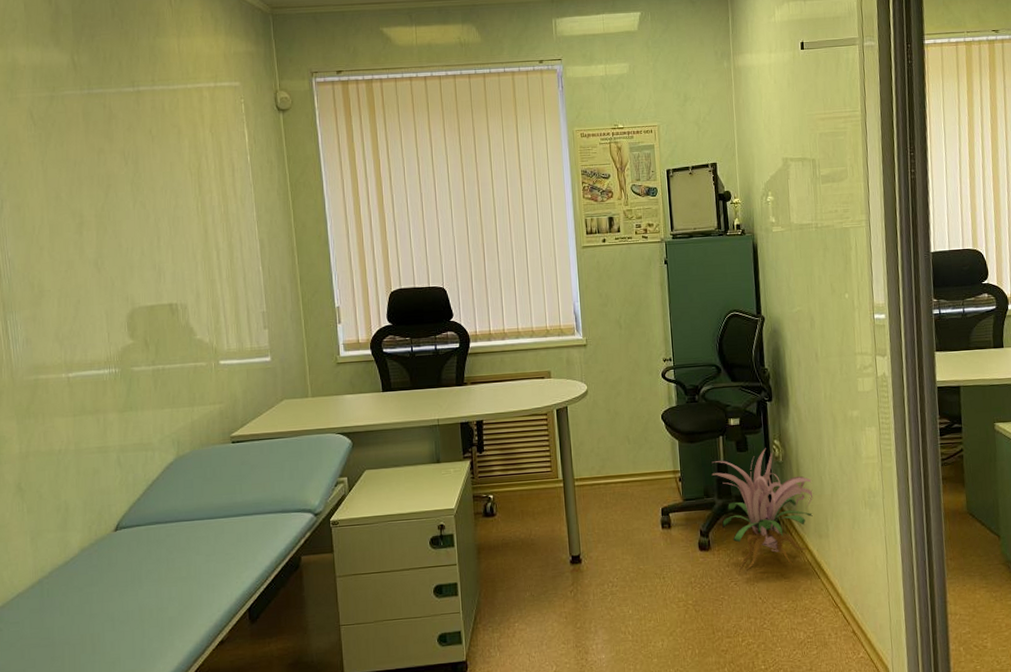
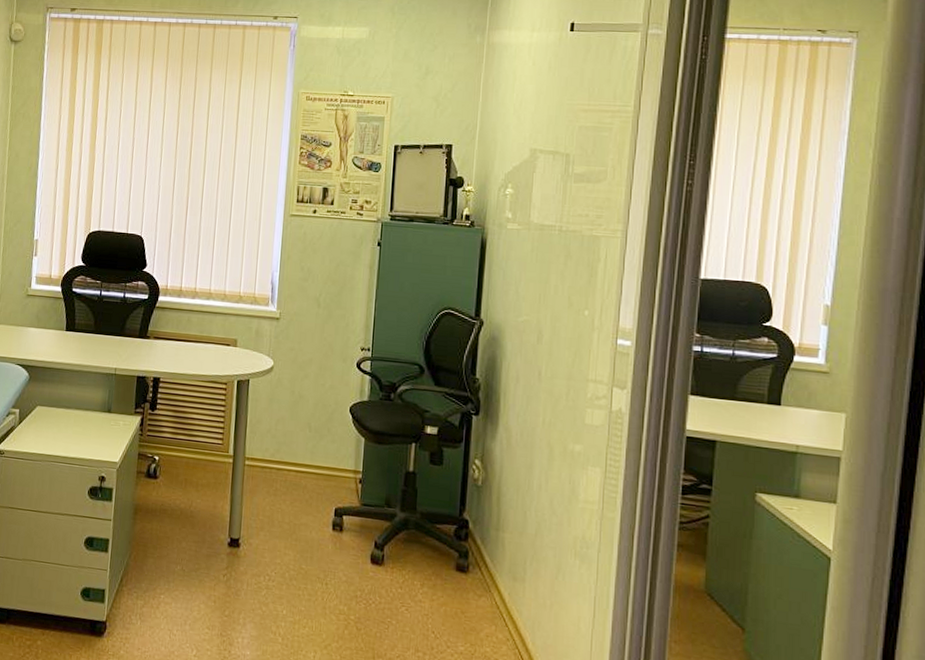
decorative plant: present [712,448,814,574] -> none [398,466,514,604]

